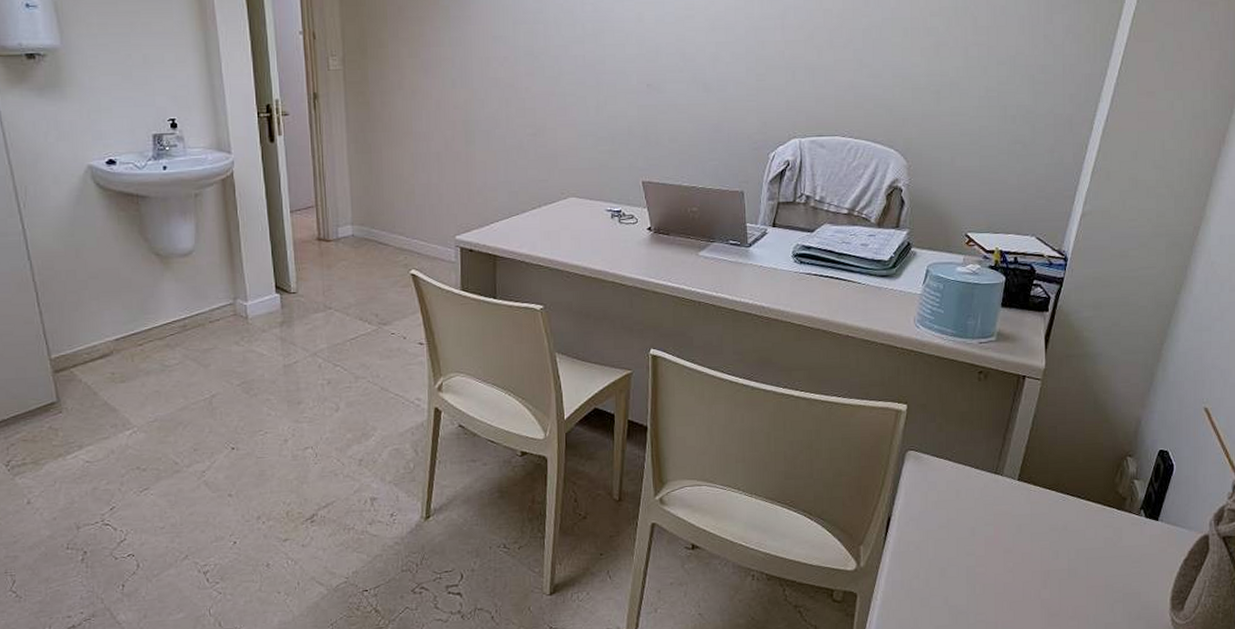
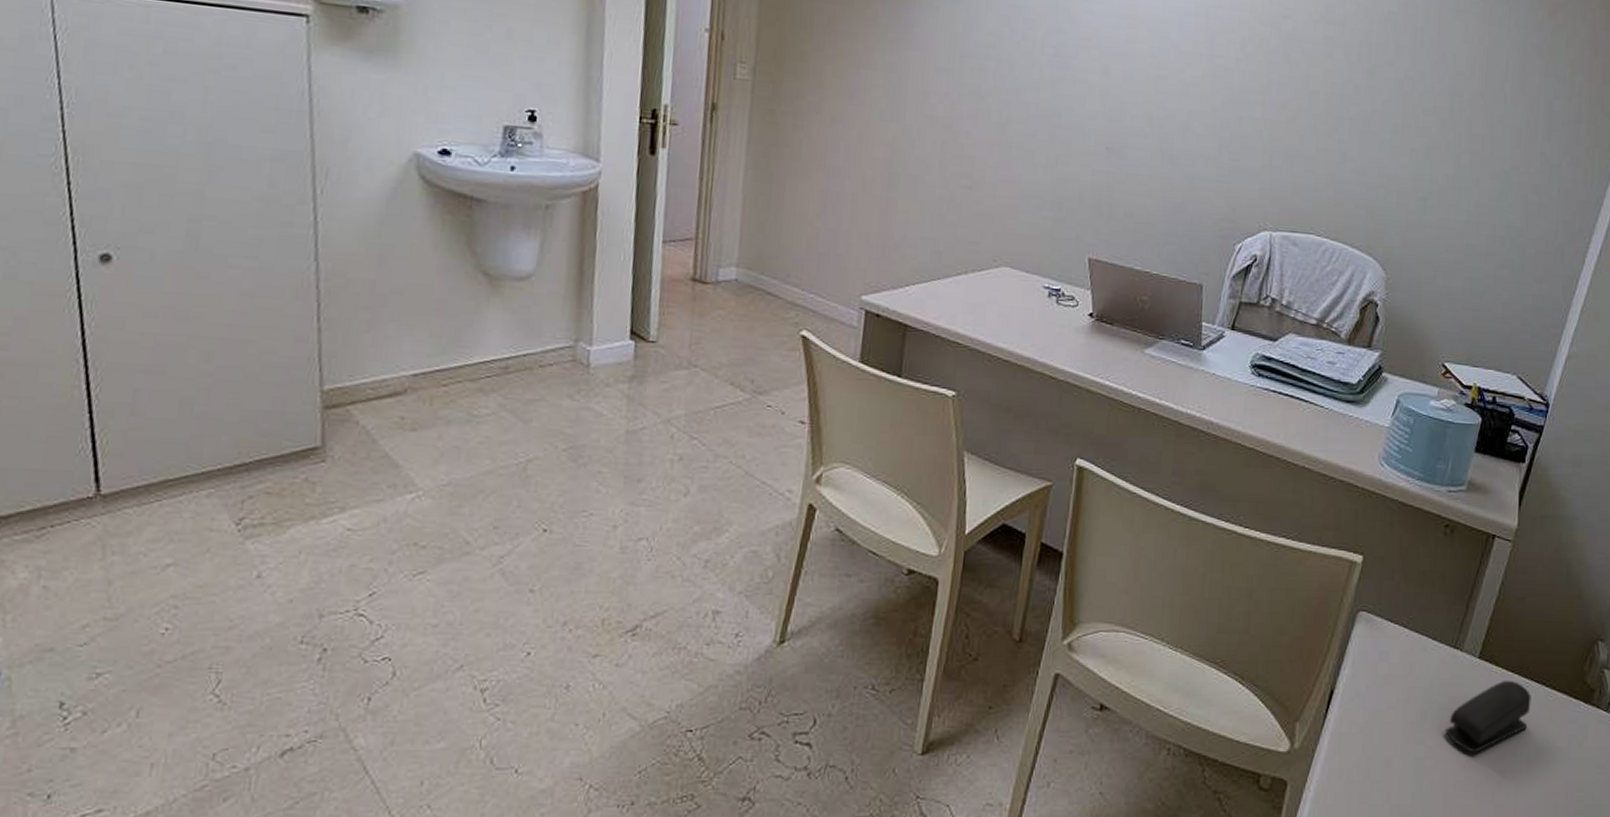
stapler: none [993,496,1068,559] -> present [1445,680,1532,753]

